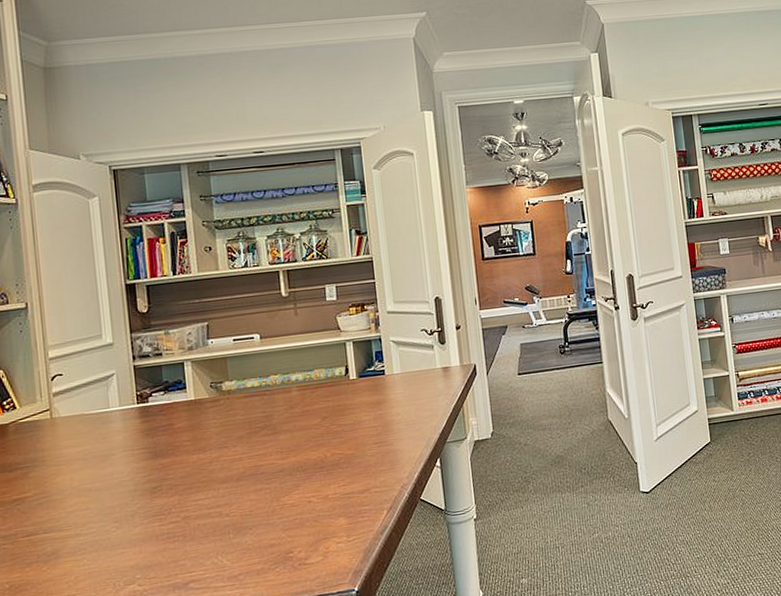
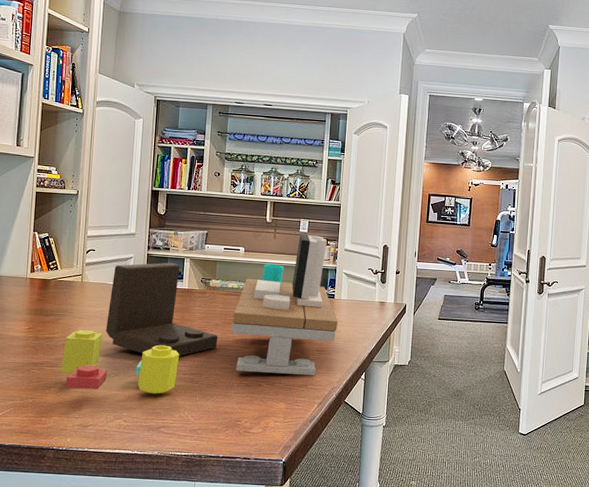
desk organizer: none [41,301,396,560] -> present [61,233,338,394]

